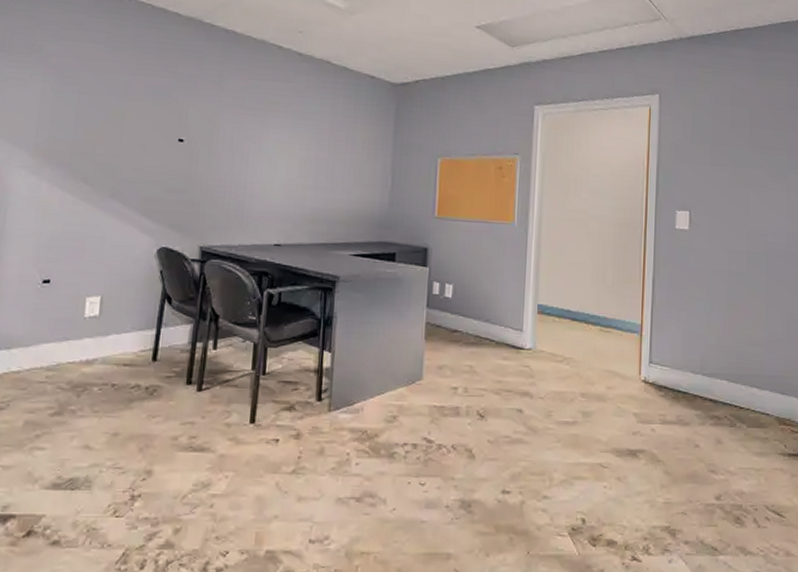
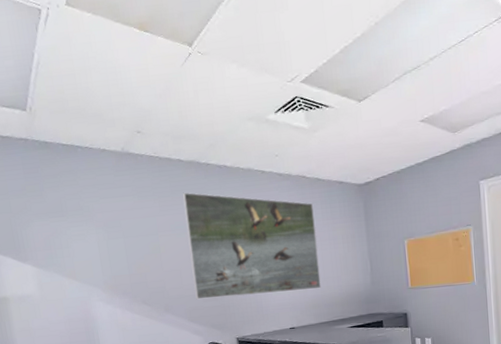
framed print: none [157,52,333,200] -> present [183,192,321,300]

